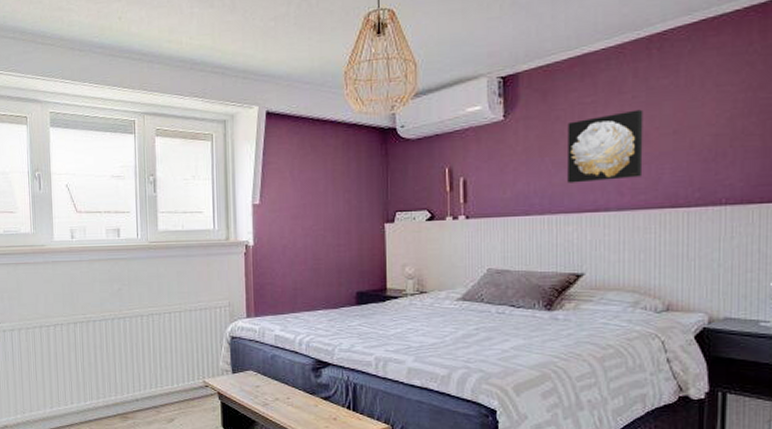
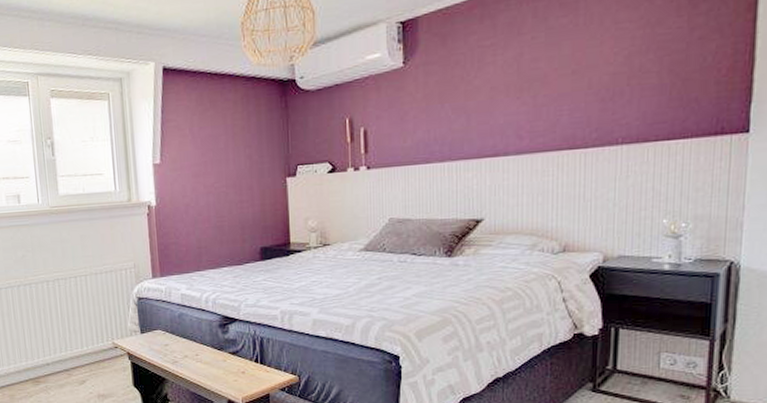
wall art: present [567,109,643,183] -> none [467,50,543,129]

